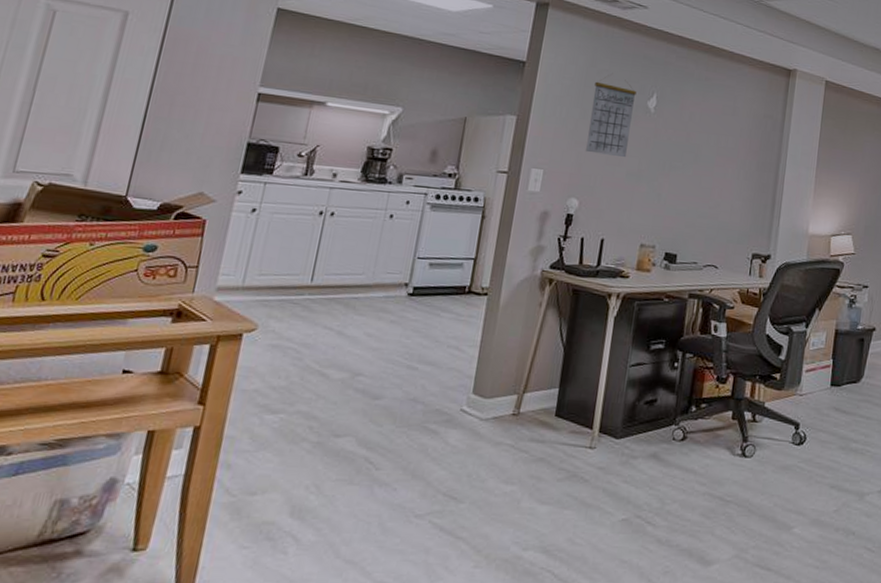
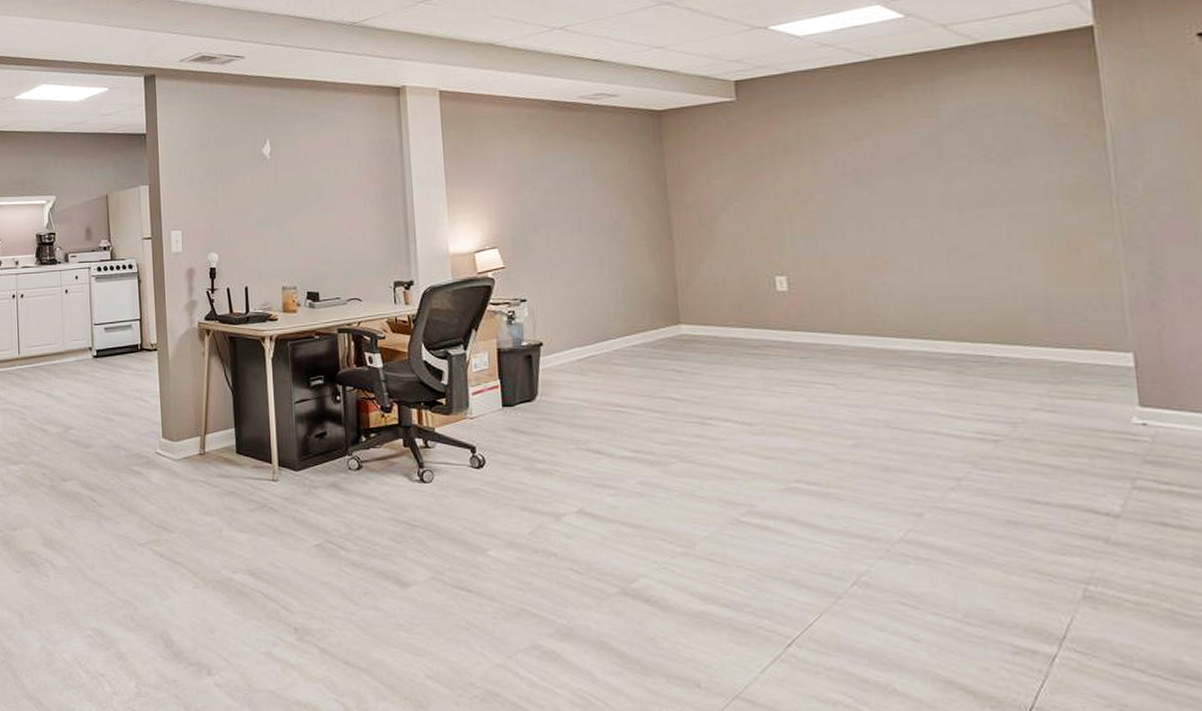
calendar: present [586,77,637,157] -> none [210,132,252,208]

